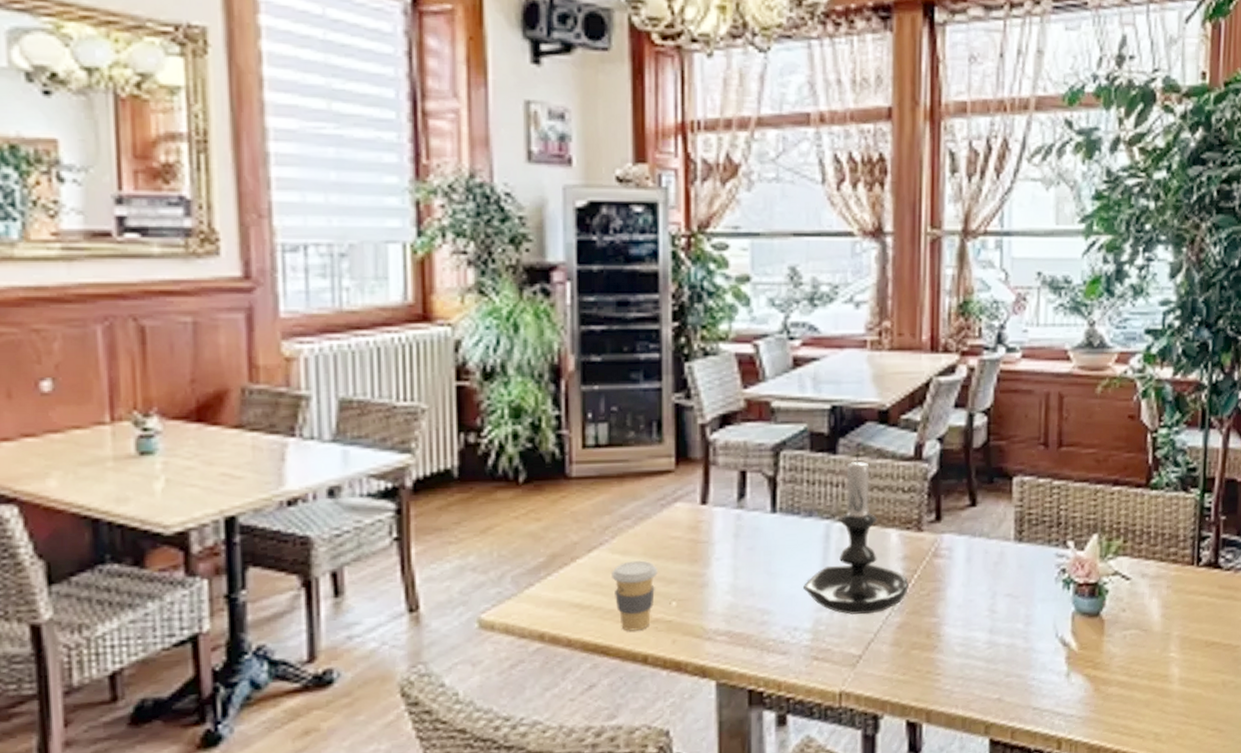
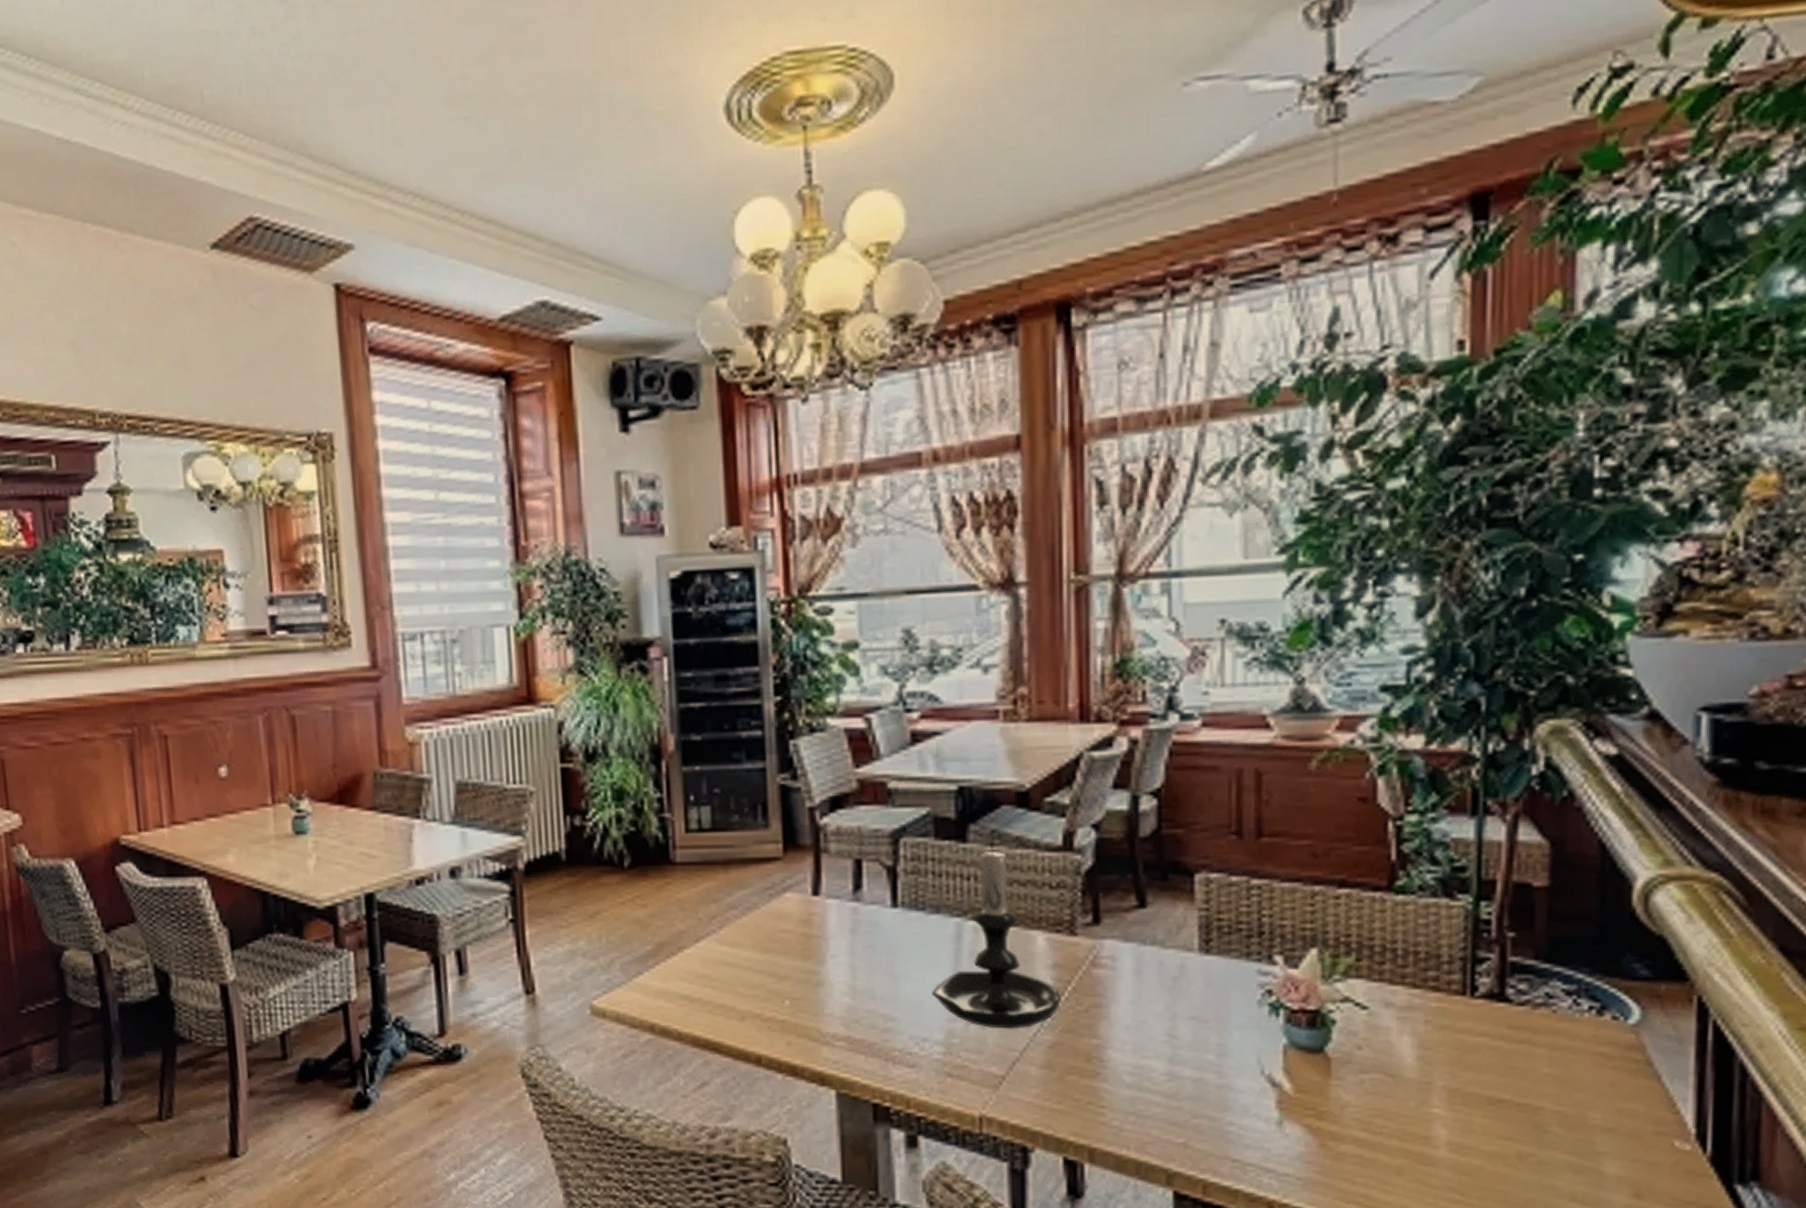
coffee cup: present [612,560,658,631] -> none [720,953,769,1029]

